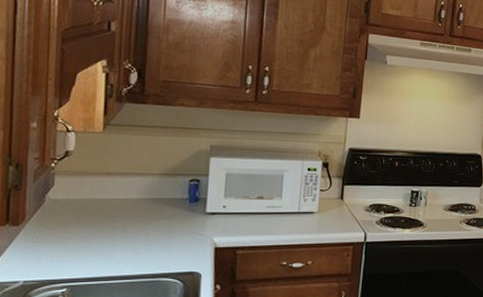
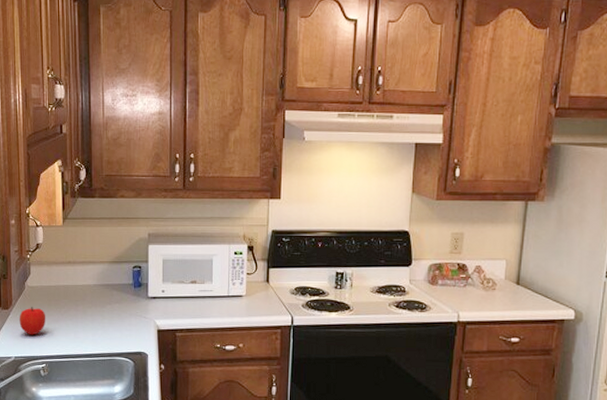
fruit: none [33,223,72,256] -> present [19,307,46,335]

